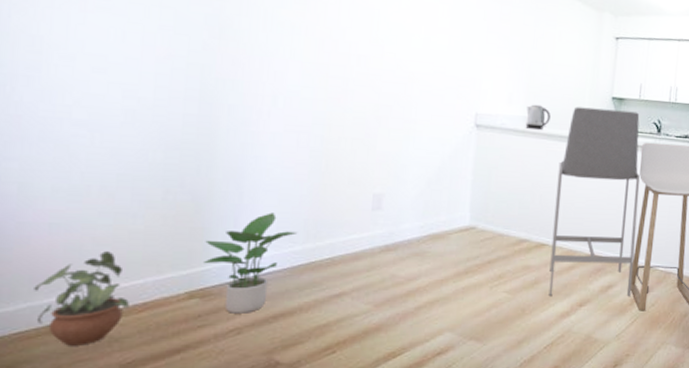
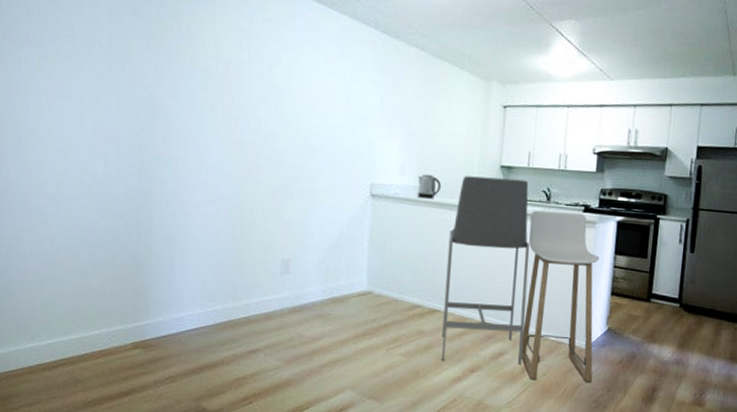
potted plant: present [34,251,129,346] -> none [20,305,89,385]
potted plant: present [203,212,296,313] -> none [144,275,218,364]

